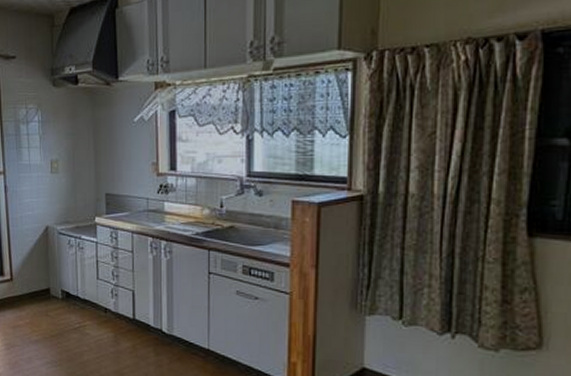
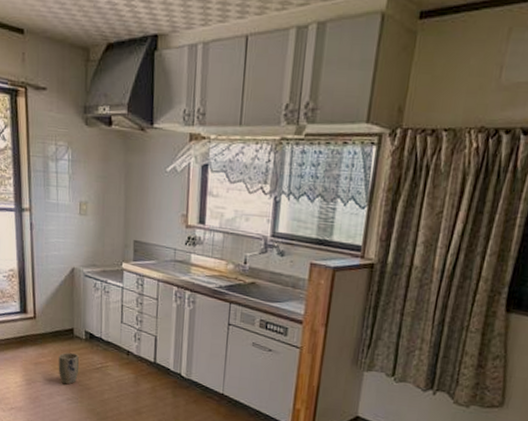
plant pot: none [36,314,57,348] -> present [58,353,80,385]

